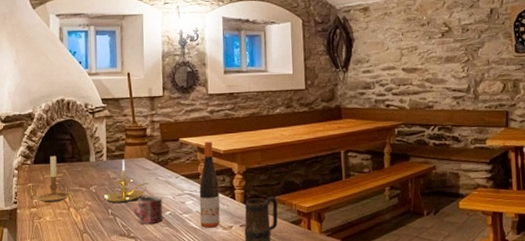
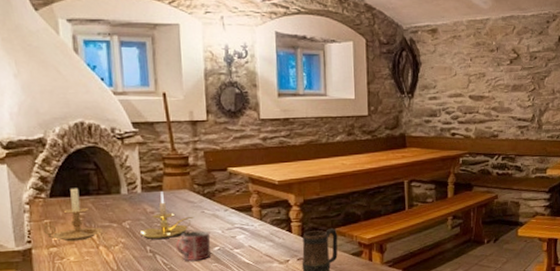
wine bottle: present [199,141,220,228] -> none [251,171,276,263]

